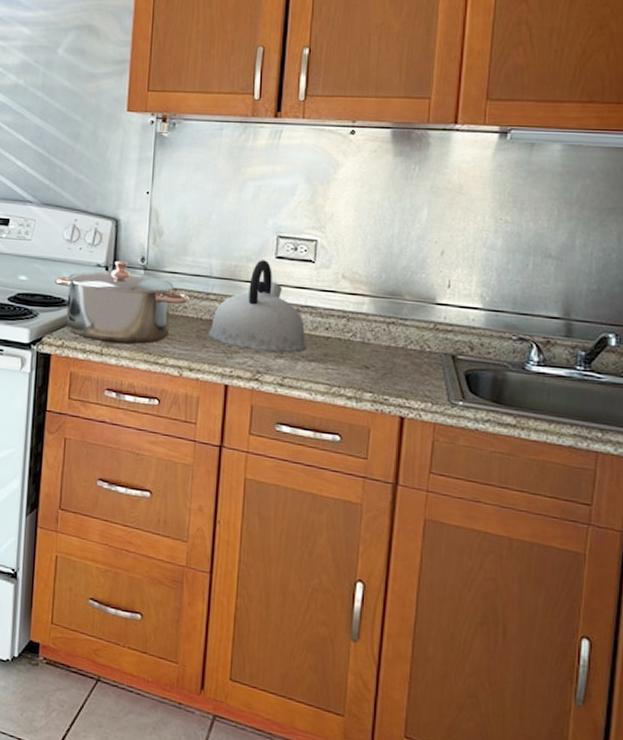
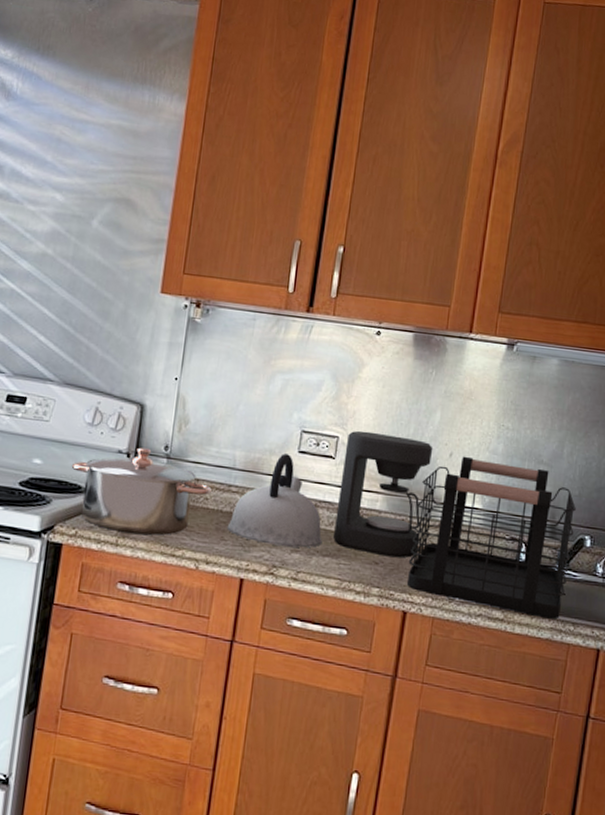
coffee maker: none [318,233,422,361] -> present [332,430,433,558]
dish rack: none [402,253,595,425] -> present [407,456,576,619]

